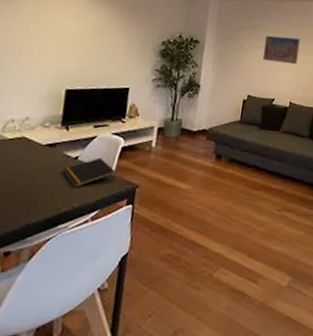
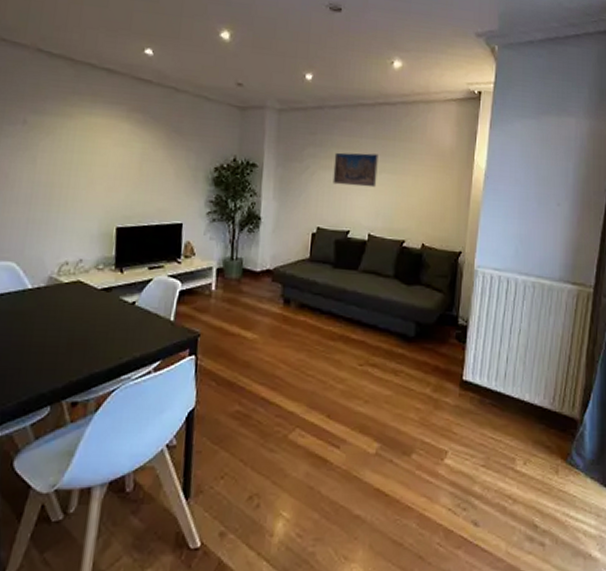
notepad: present [62,157,117,187] -> none [120,303,176,335]

